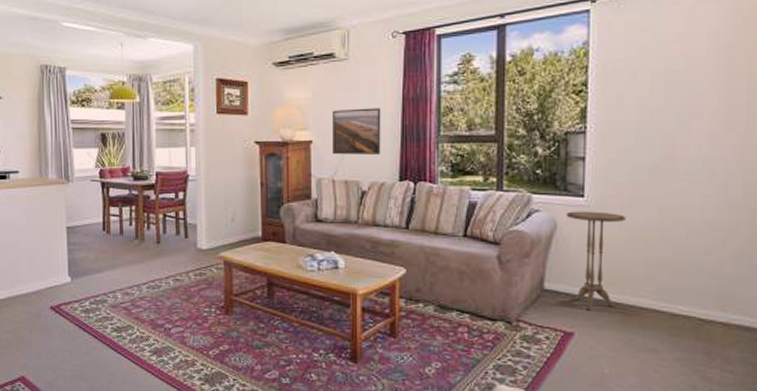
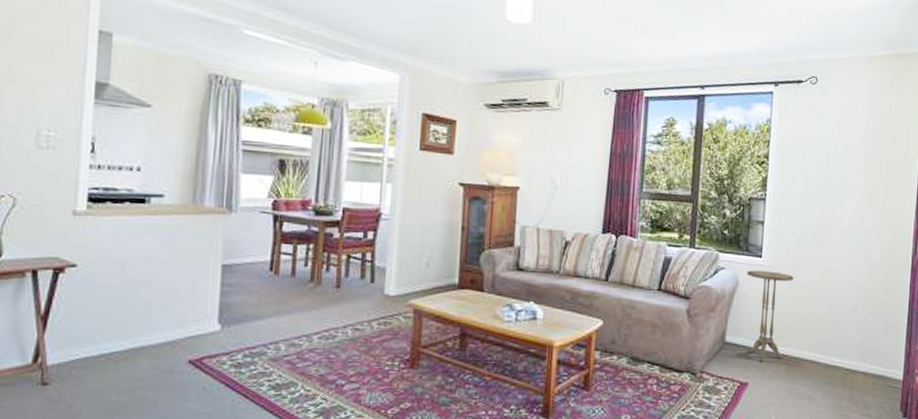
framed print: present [333,107,381,155] -> none [539,158,590,206]

